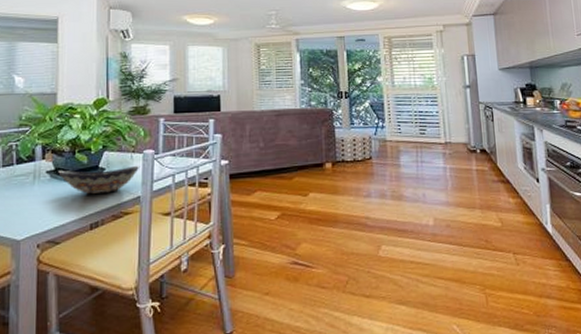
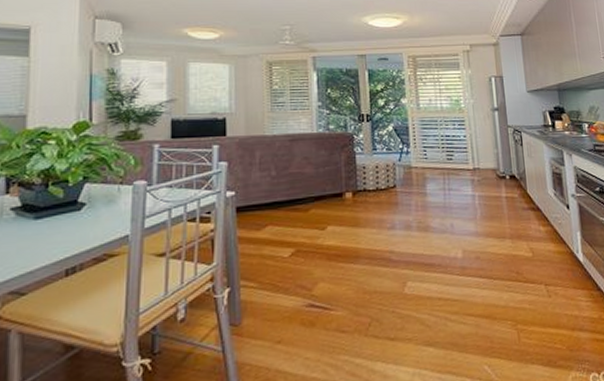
decorative bowl: present [58,165,140,194] -> none [26,198,130,234]

